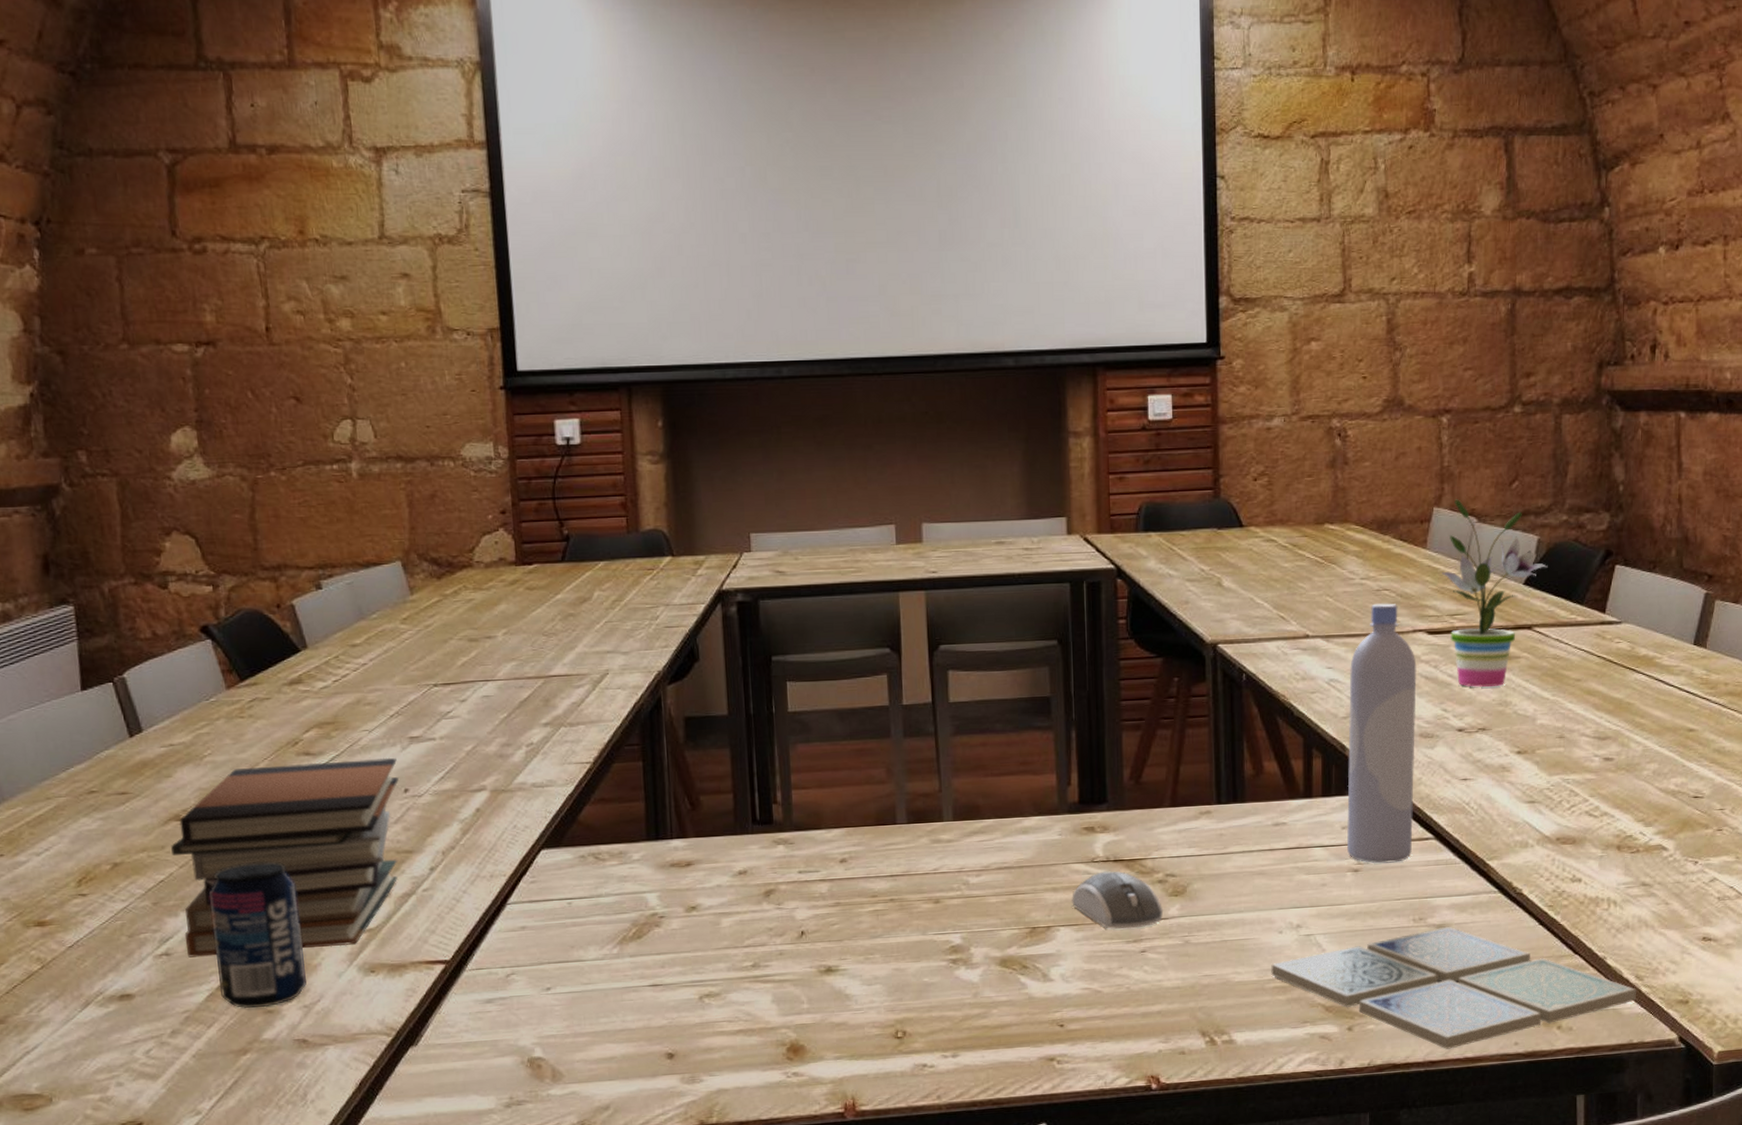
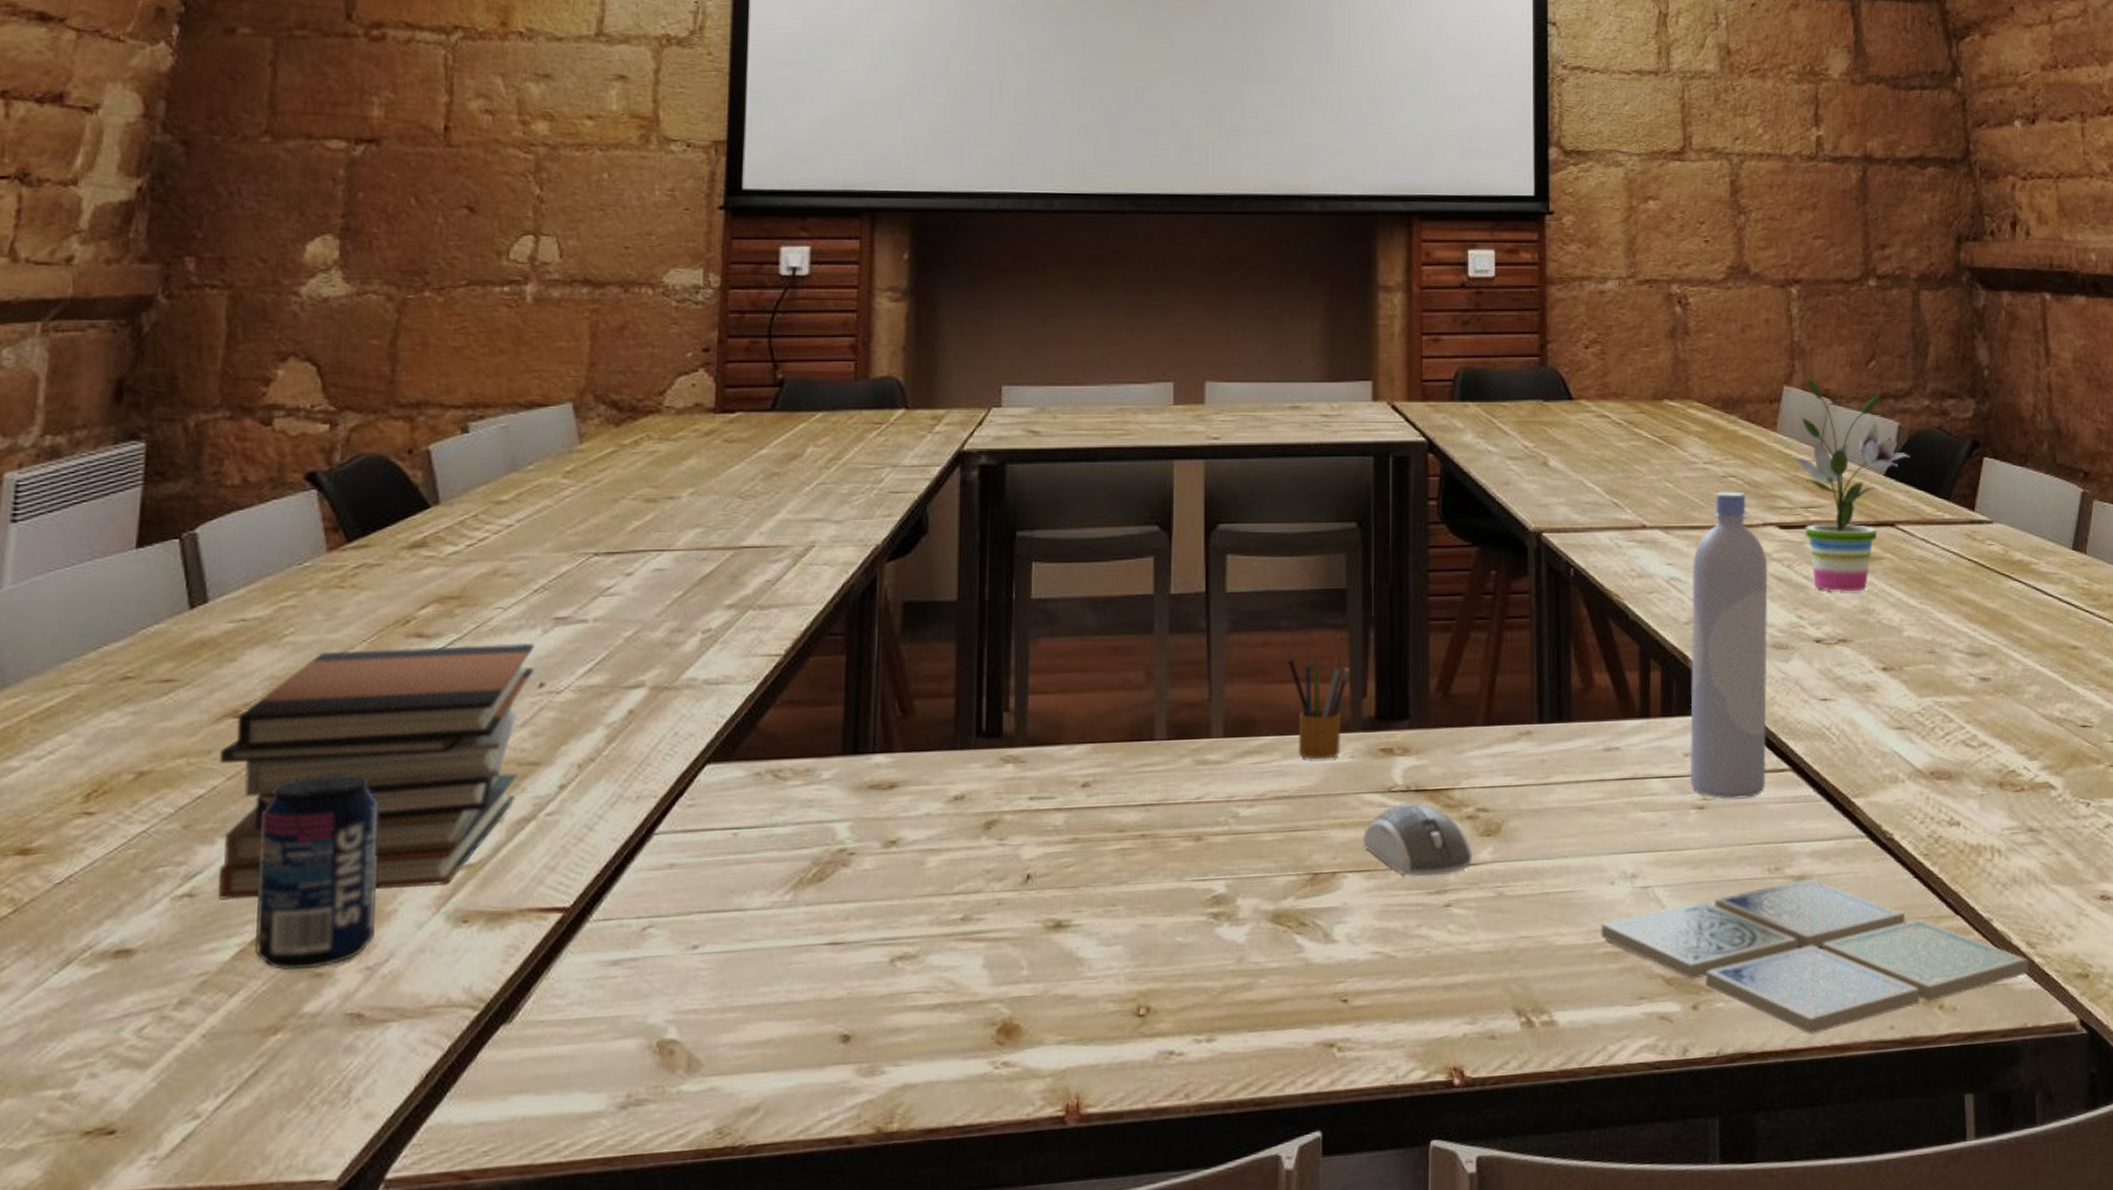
pencil box: none [1003,751,1056,838] -> present [1288,653,1351,760]

